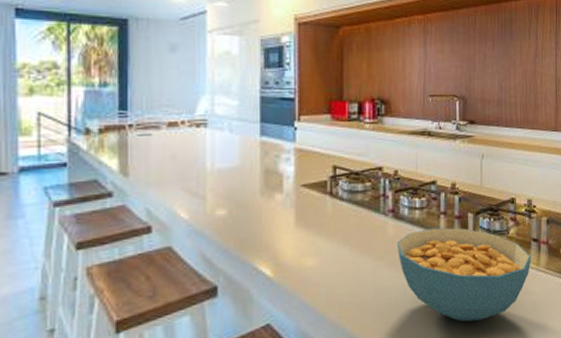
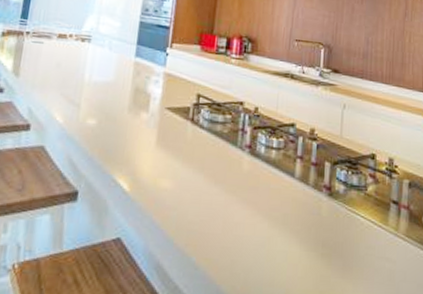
cereal bowl: present [398,227,531,322] -> none [250,170,390,279]

